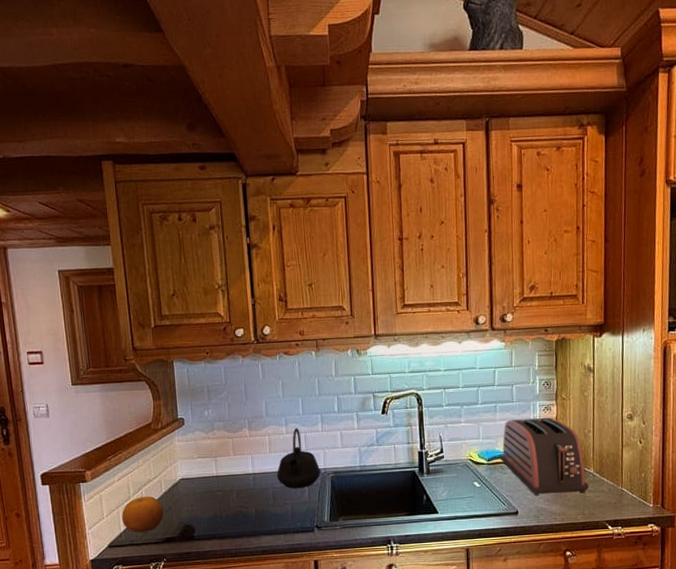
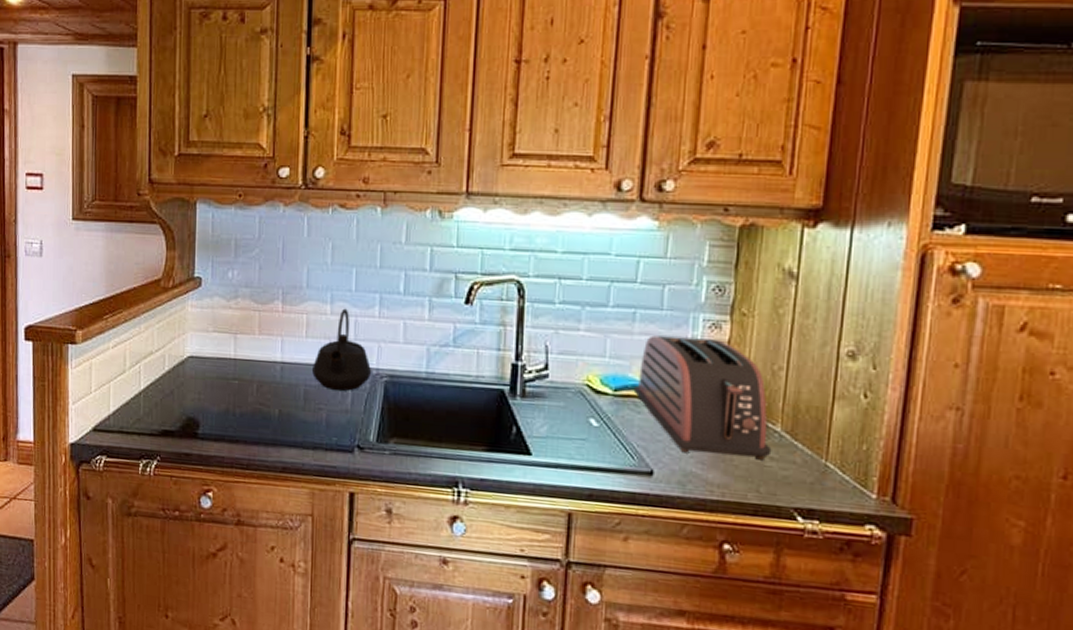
fruit: present [122,496,164,533] -> none [113,372,164,419]

